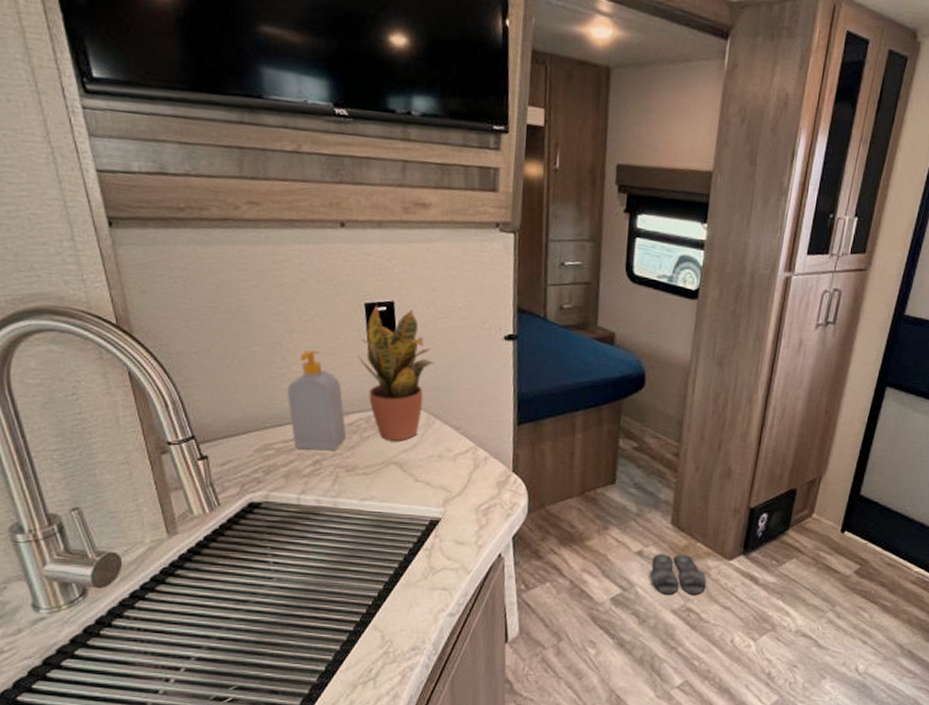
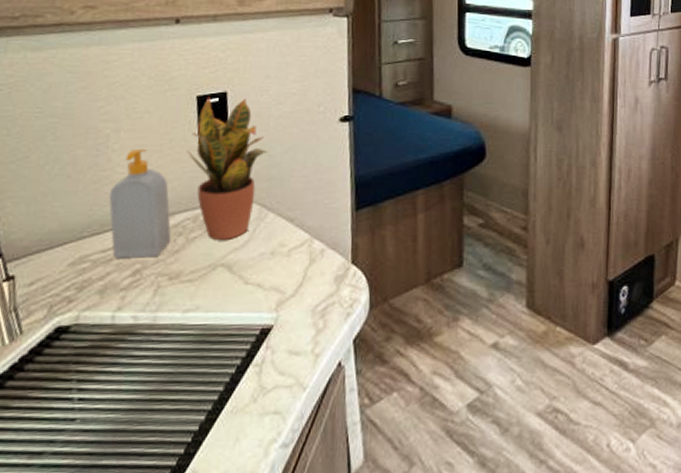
slippers: present [649,553,707,596] -> none [507,342,572,394]

